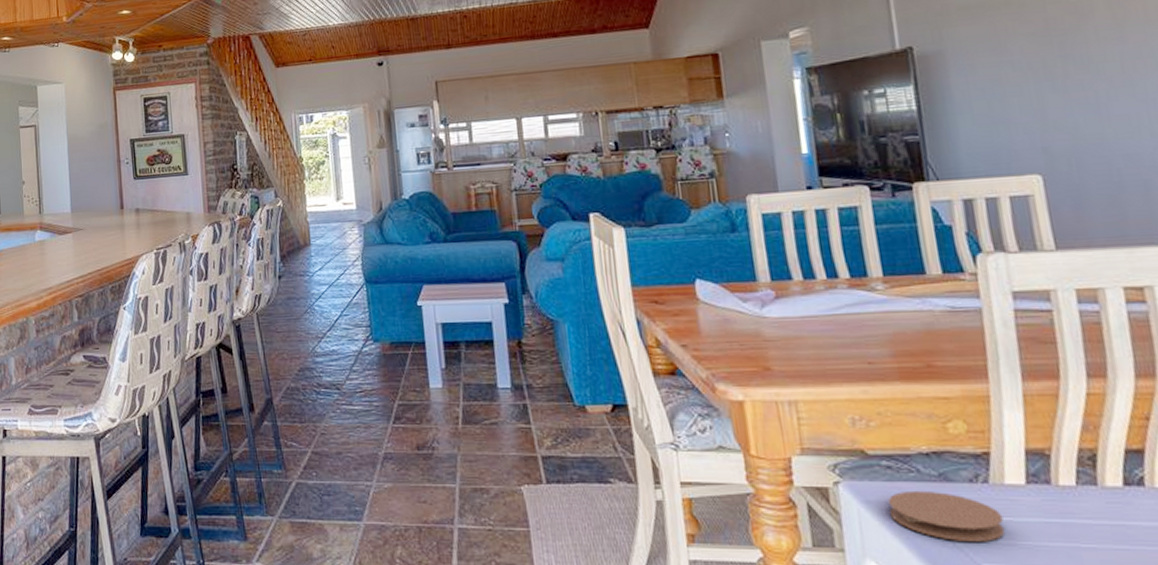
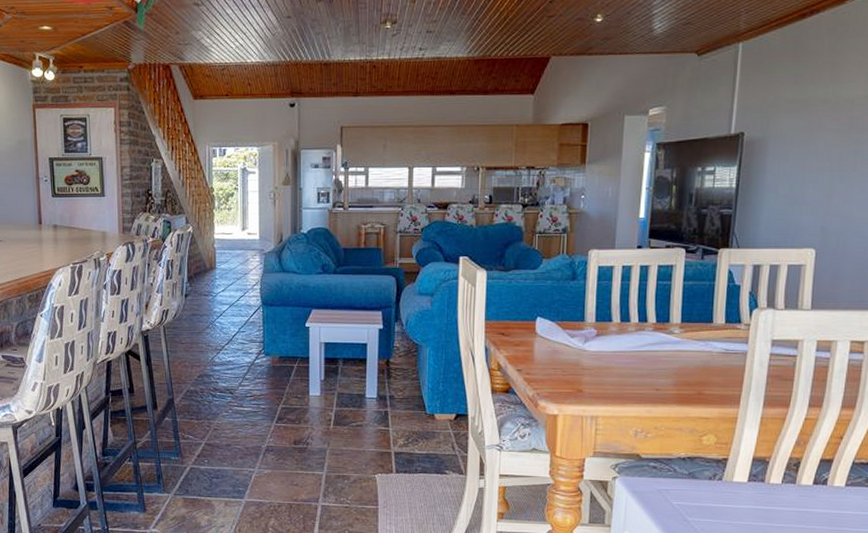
coaster: present [887,490,1006,542] -> none [648,484,726,521]

